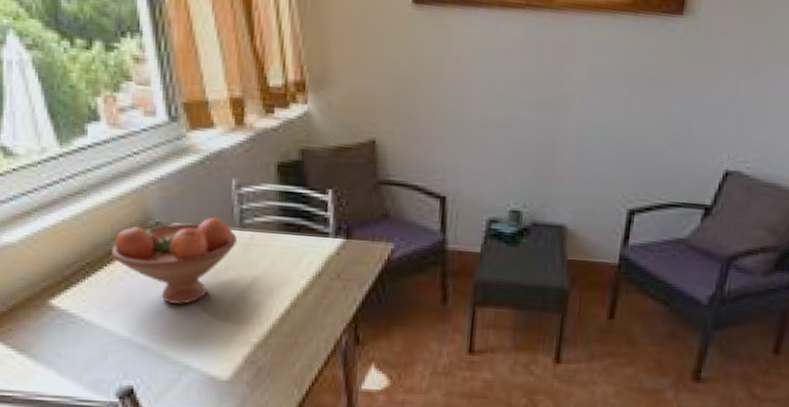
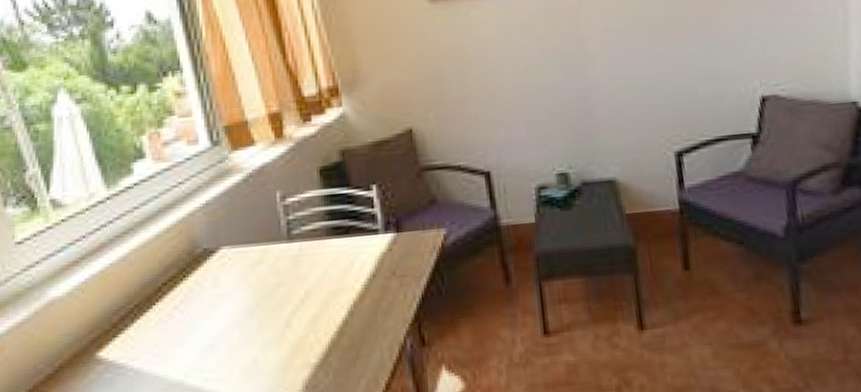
fruit bowl: present [111,217,237,304] -> none [160,233,286,335]

